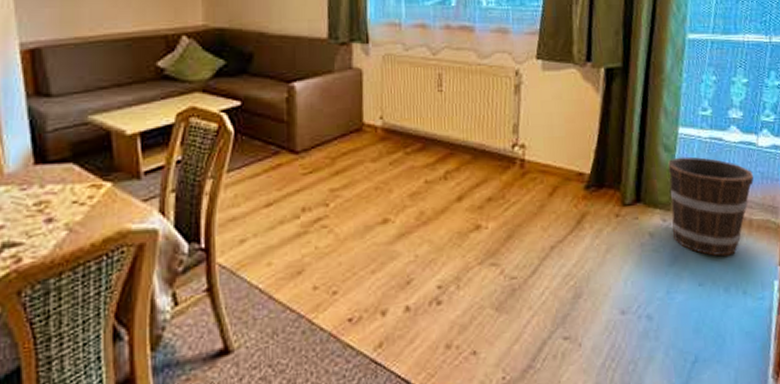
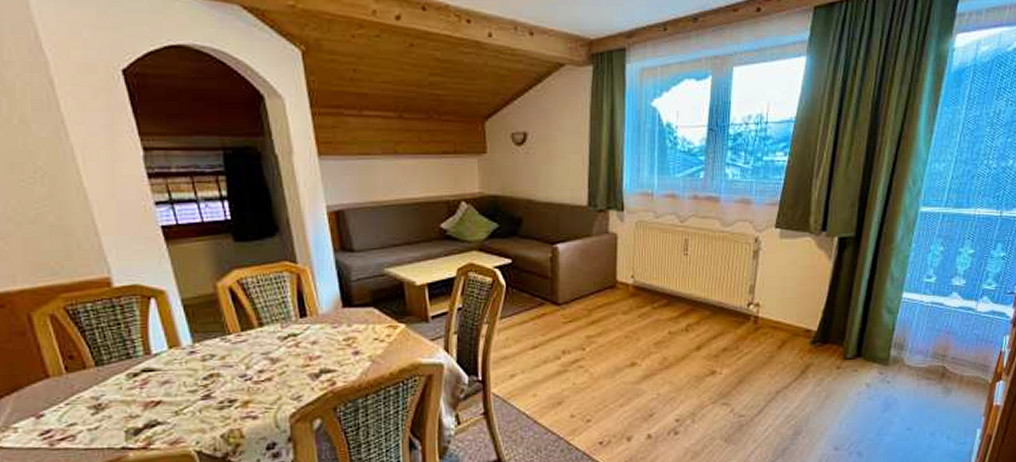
bucket: present [668,156,754,256] -> none [888,318,970,406]

